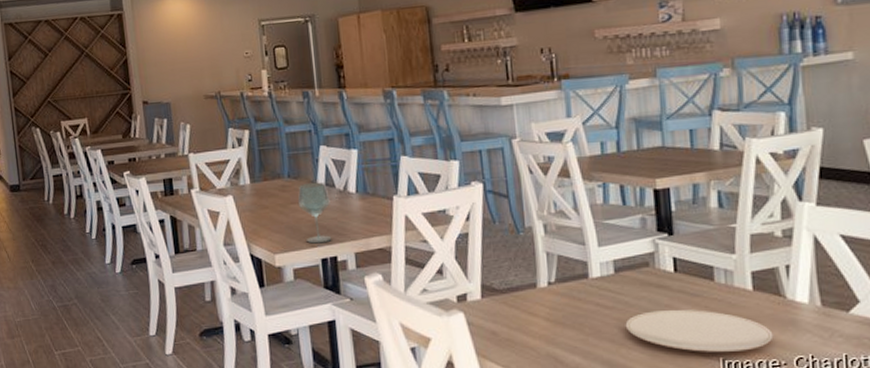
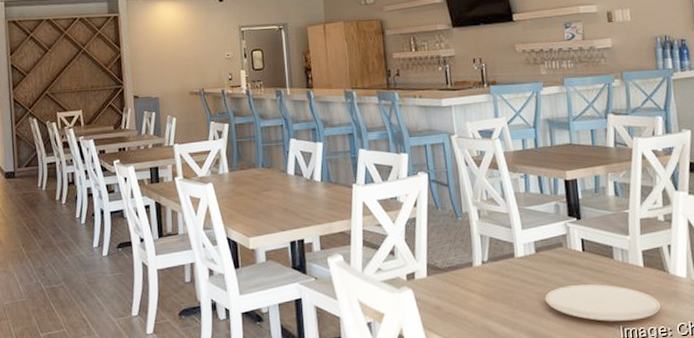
wine glass: present [297,182,332,244] -> none [270,171,300,228]

